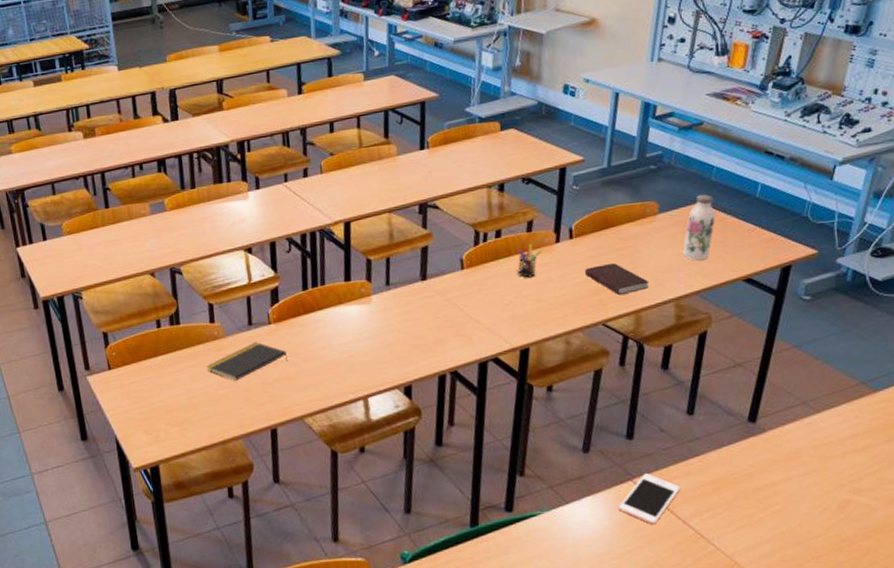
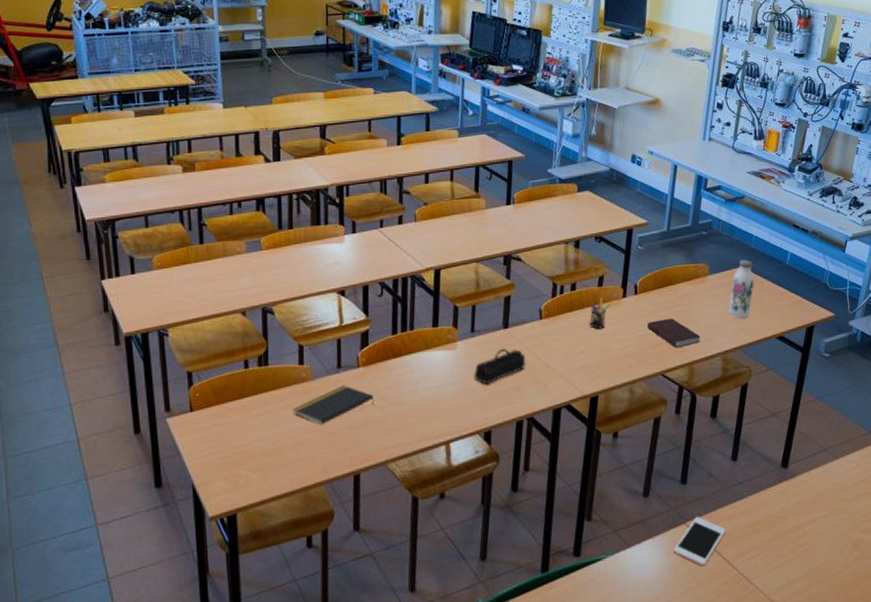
pencil case: none [390,300,448,339] -> present [473,348,526,385]

